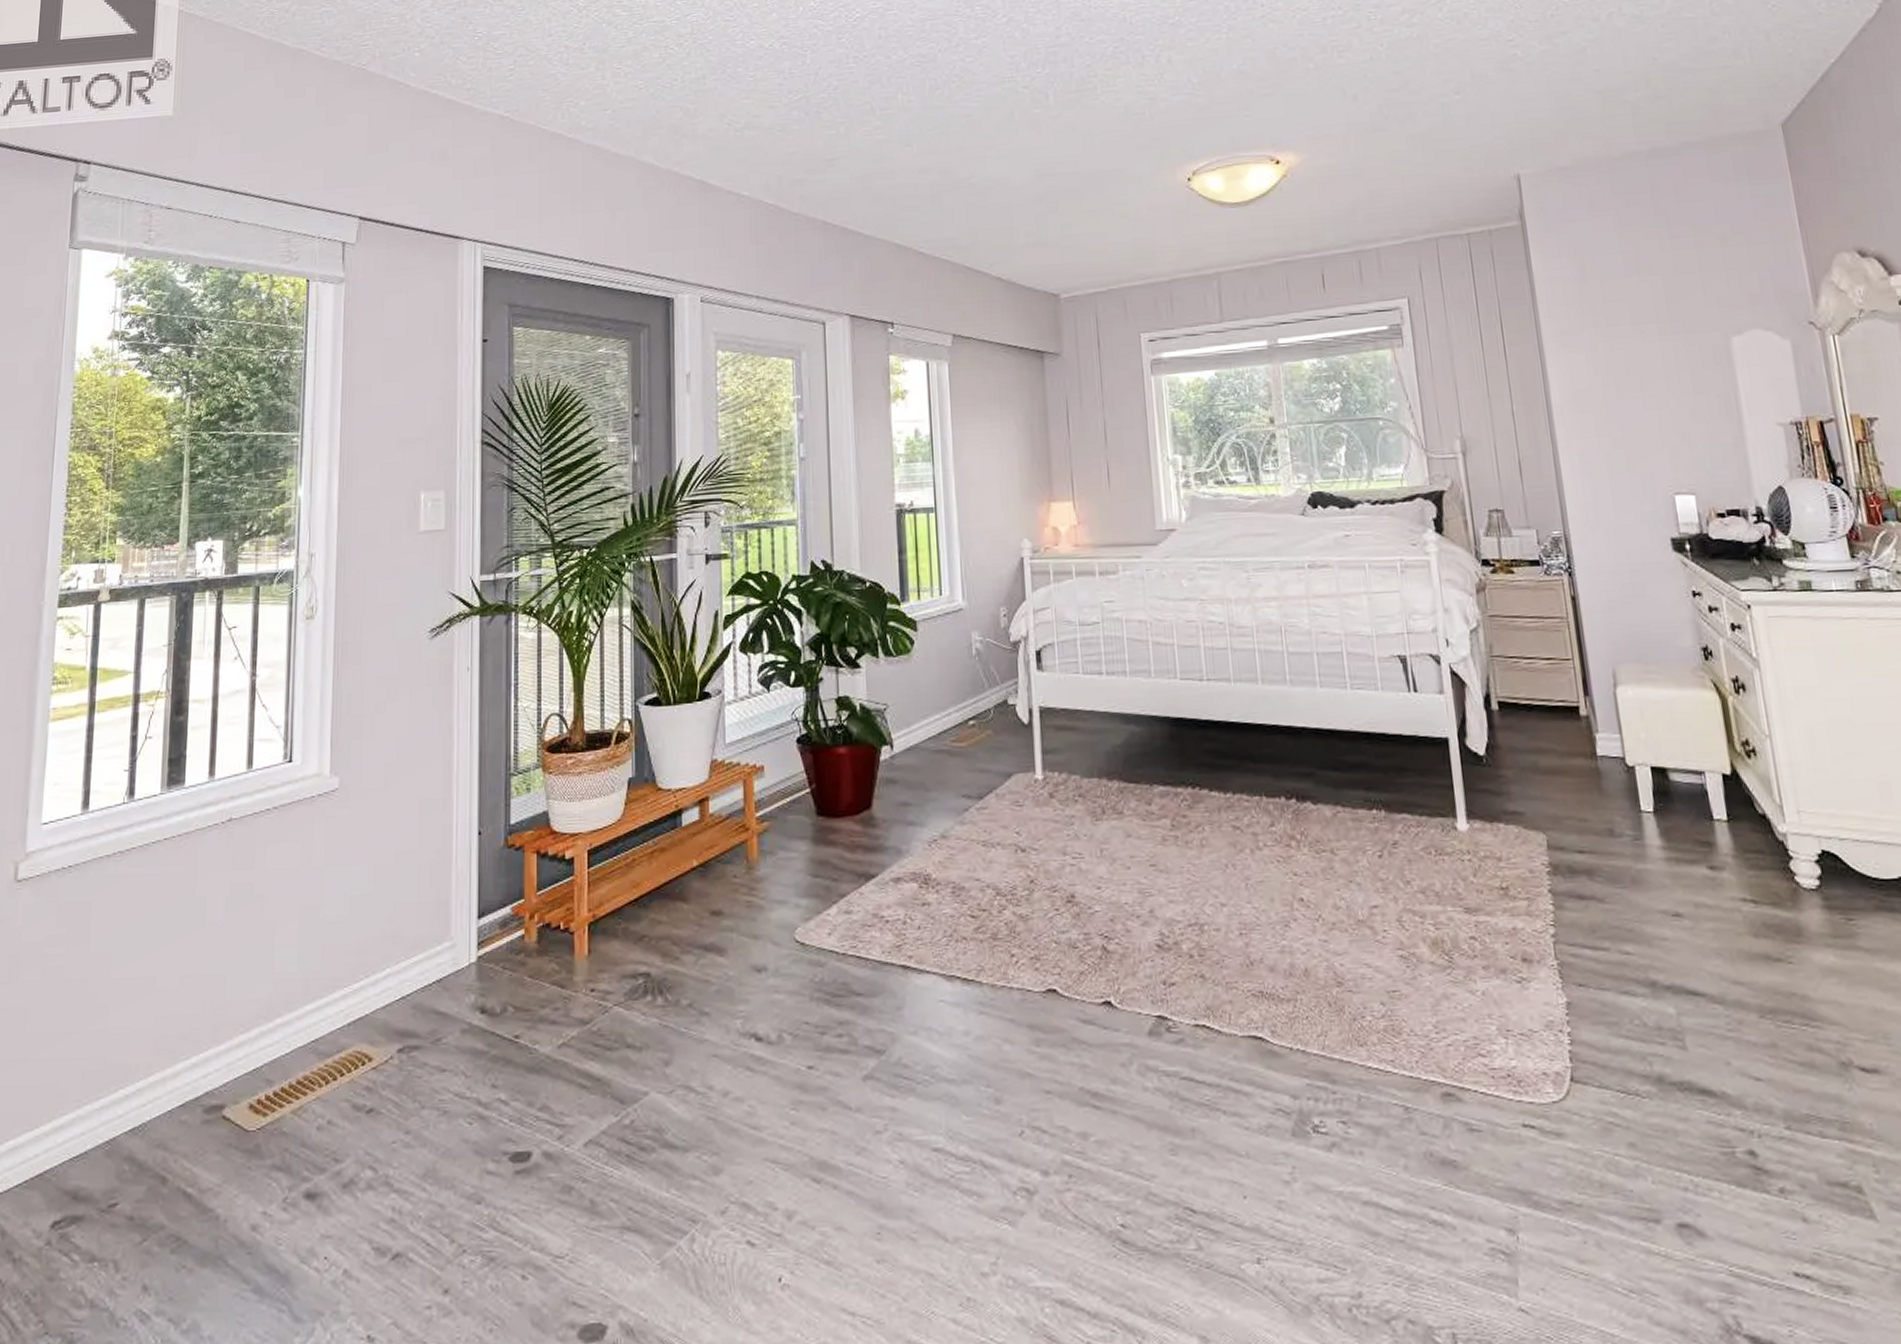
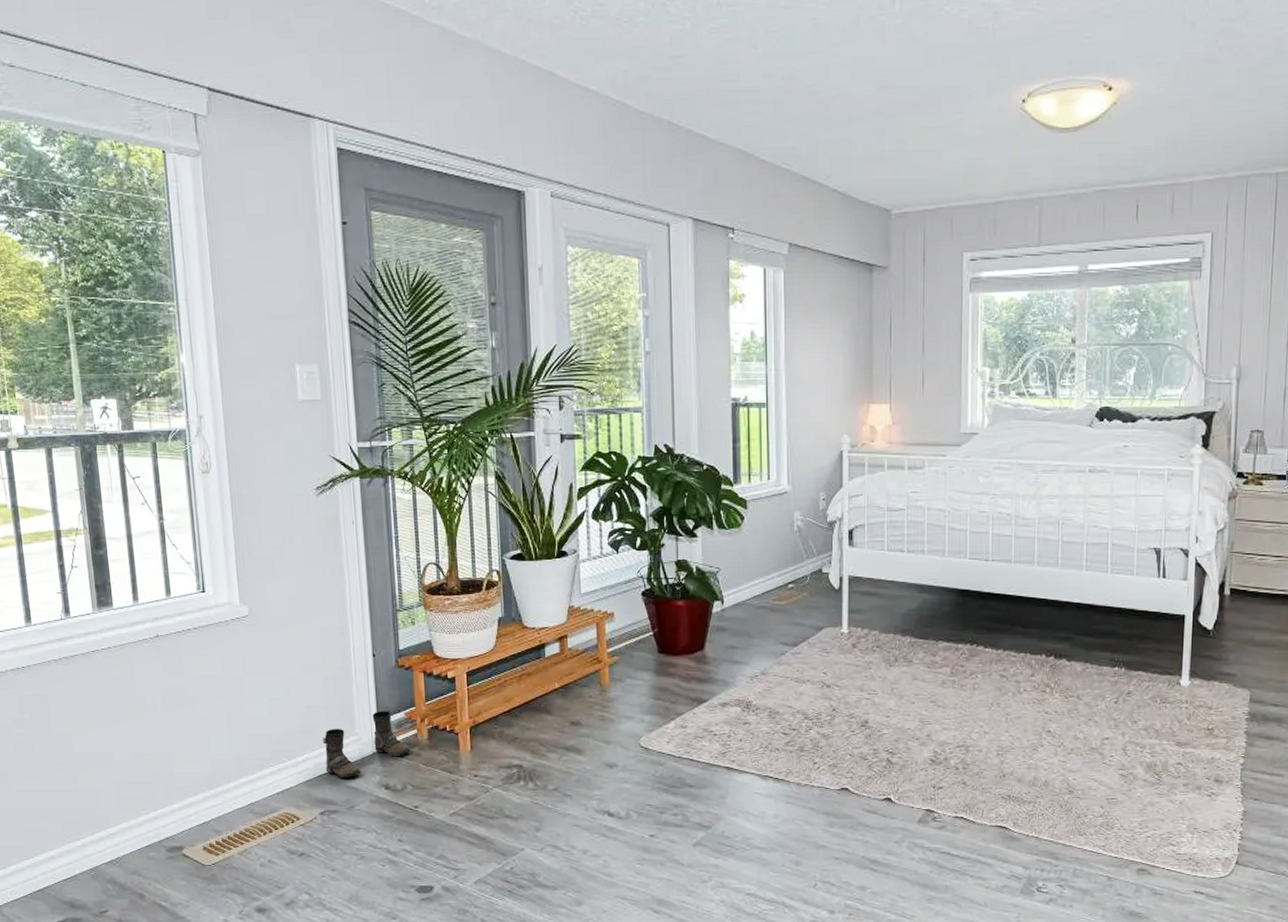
boots: none [410,906,515,1000] -> present [323,711,411,778]

